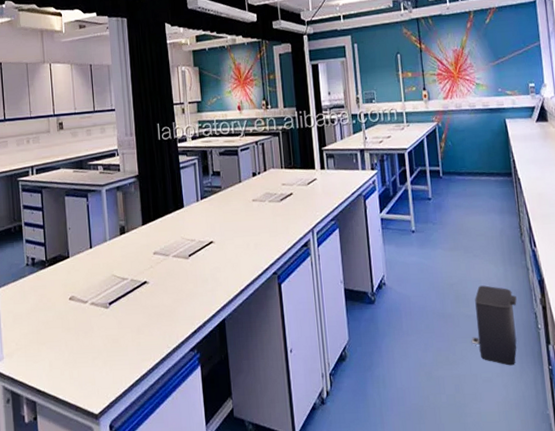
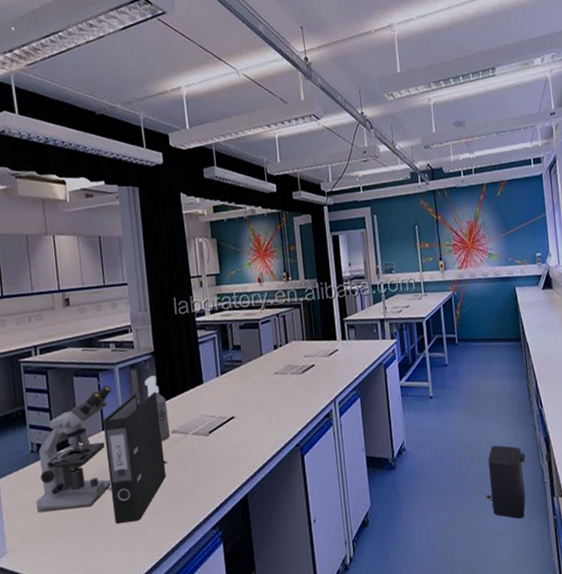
microscope: none [30,206,100,322] -> present [36,385,112,512]
binder: none [91,213,148,338] -> present [103,391,167,524]
spray bottle: none [129,198,152,261] -> present [144,375,170,441]

